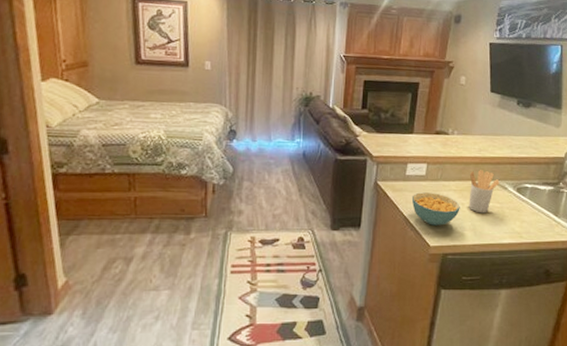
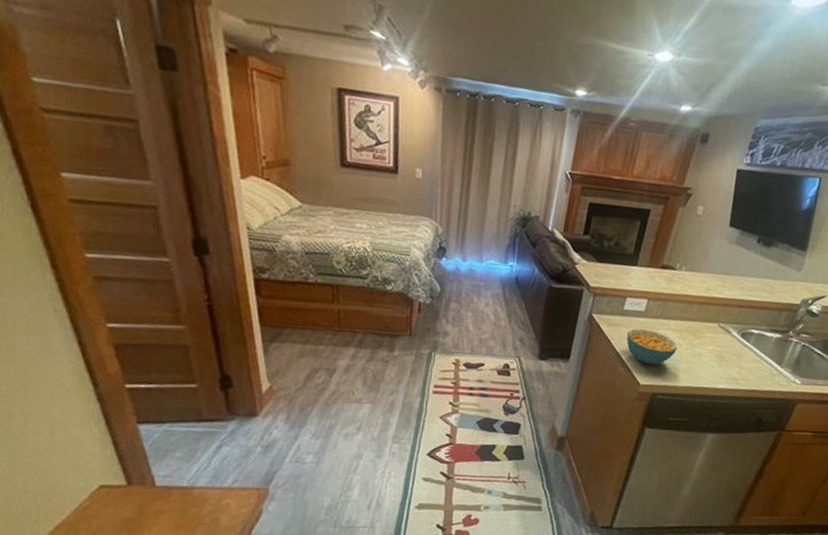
utensil holder: present [469,170,500,214] -> none [686,310,724,357]

